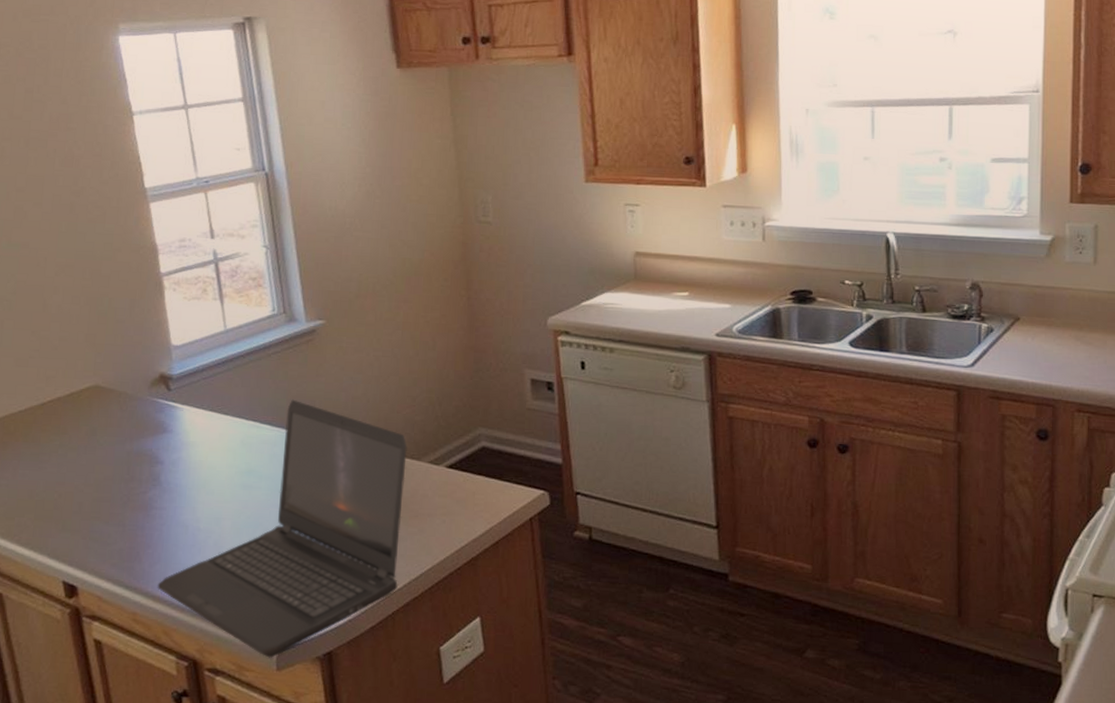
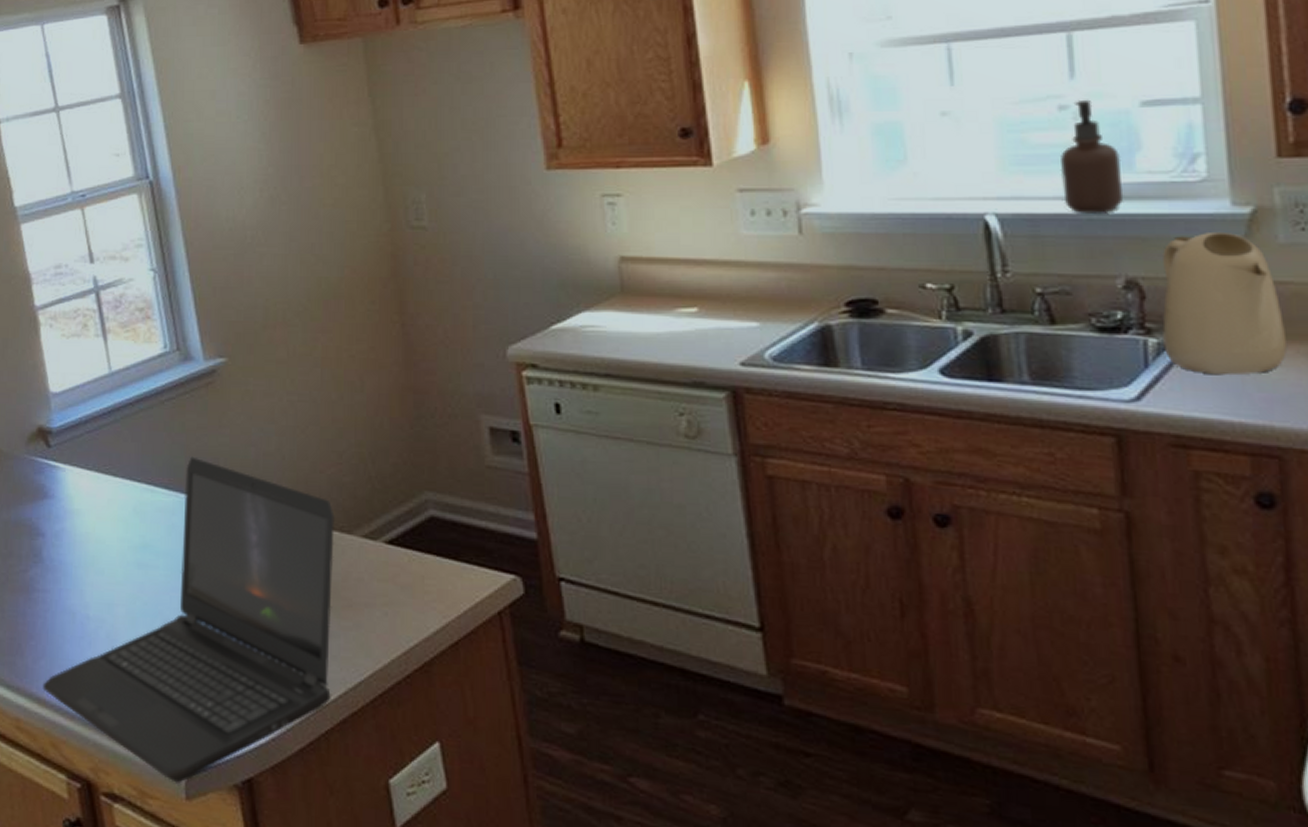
soap dispenser: none [937,154,976,236] -> present [1060,99,1124,213]
kettle: none [991,251,1064,351] -> present [1162,231,1287,376]

